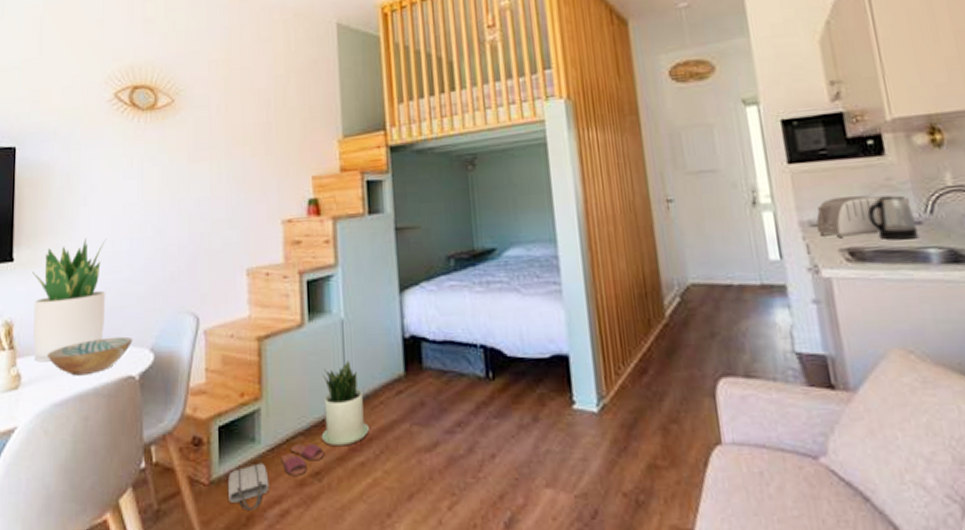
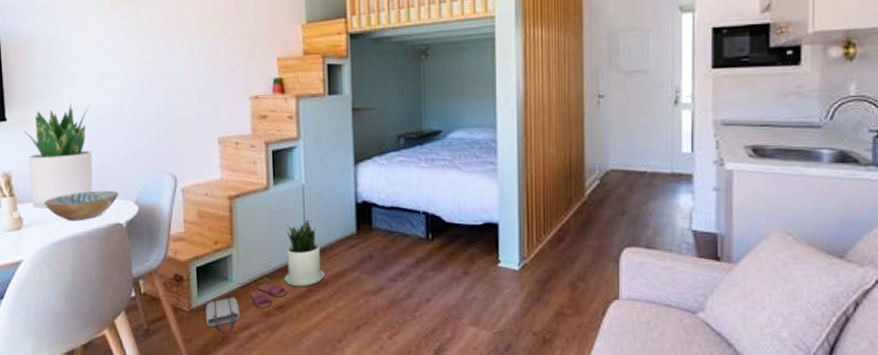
toaster: present [816,195,884,239] -> none [729,101,792,137]
kettle: present [867,195,919,240] -> none [775,102,816,141]

